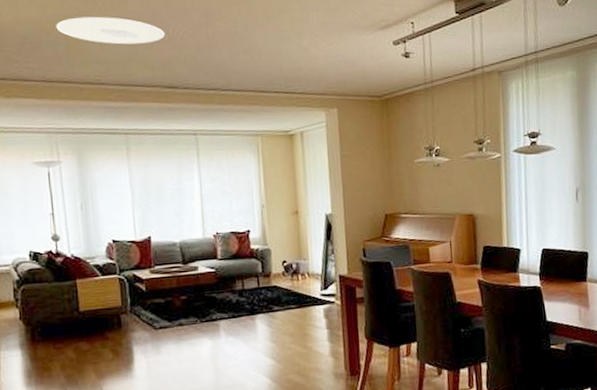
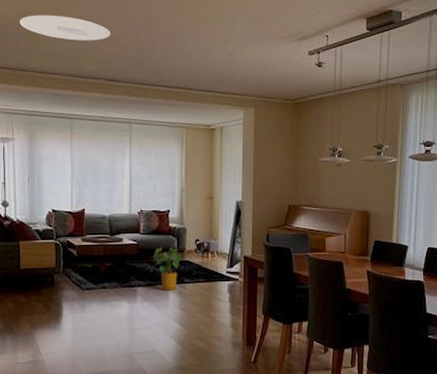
house plant: none [235,272,271,322] -> present [153,247,184,291]

